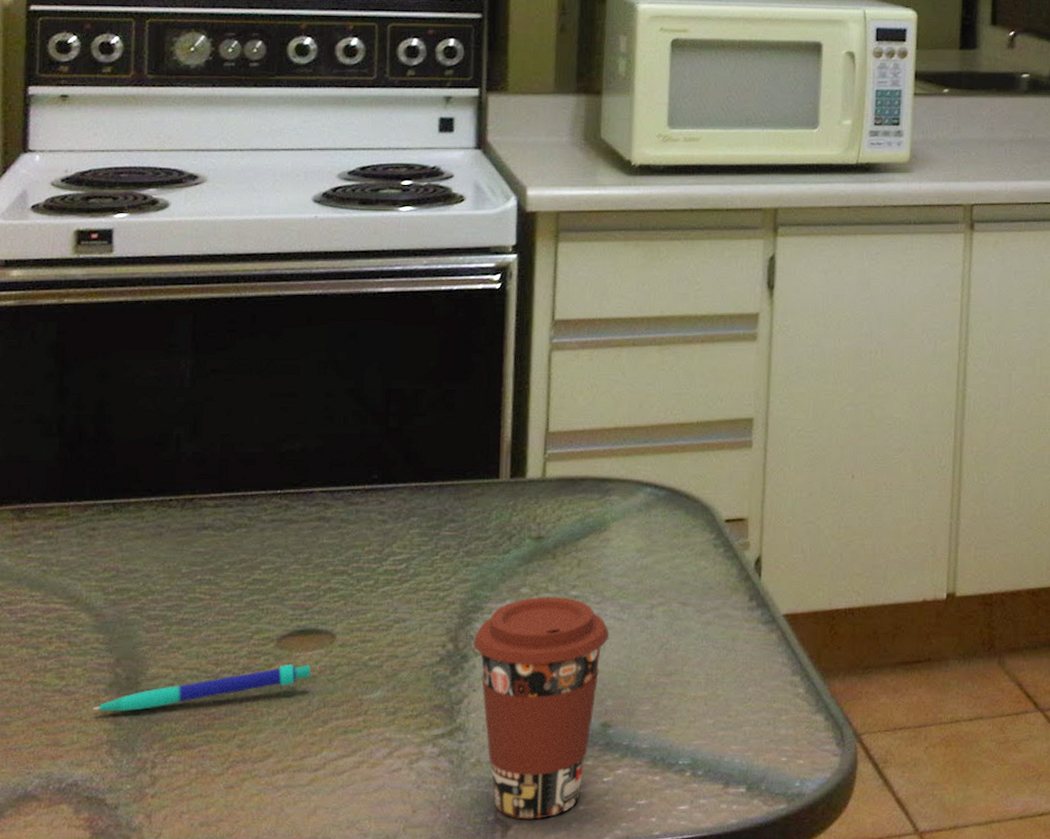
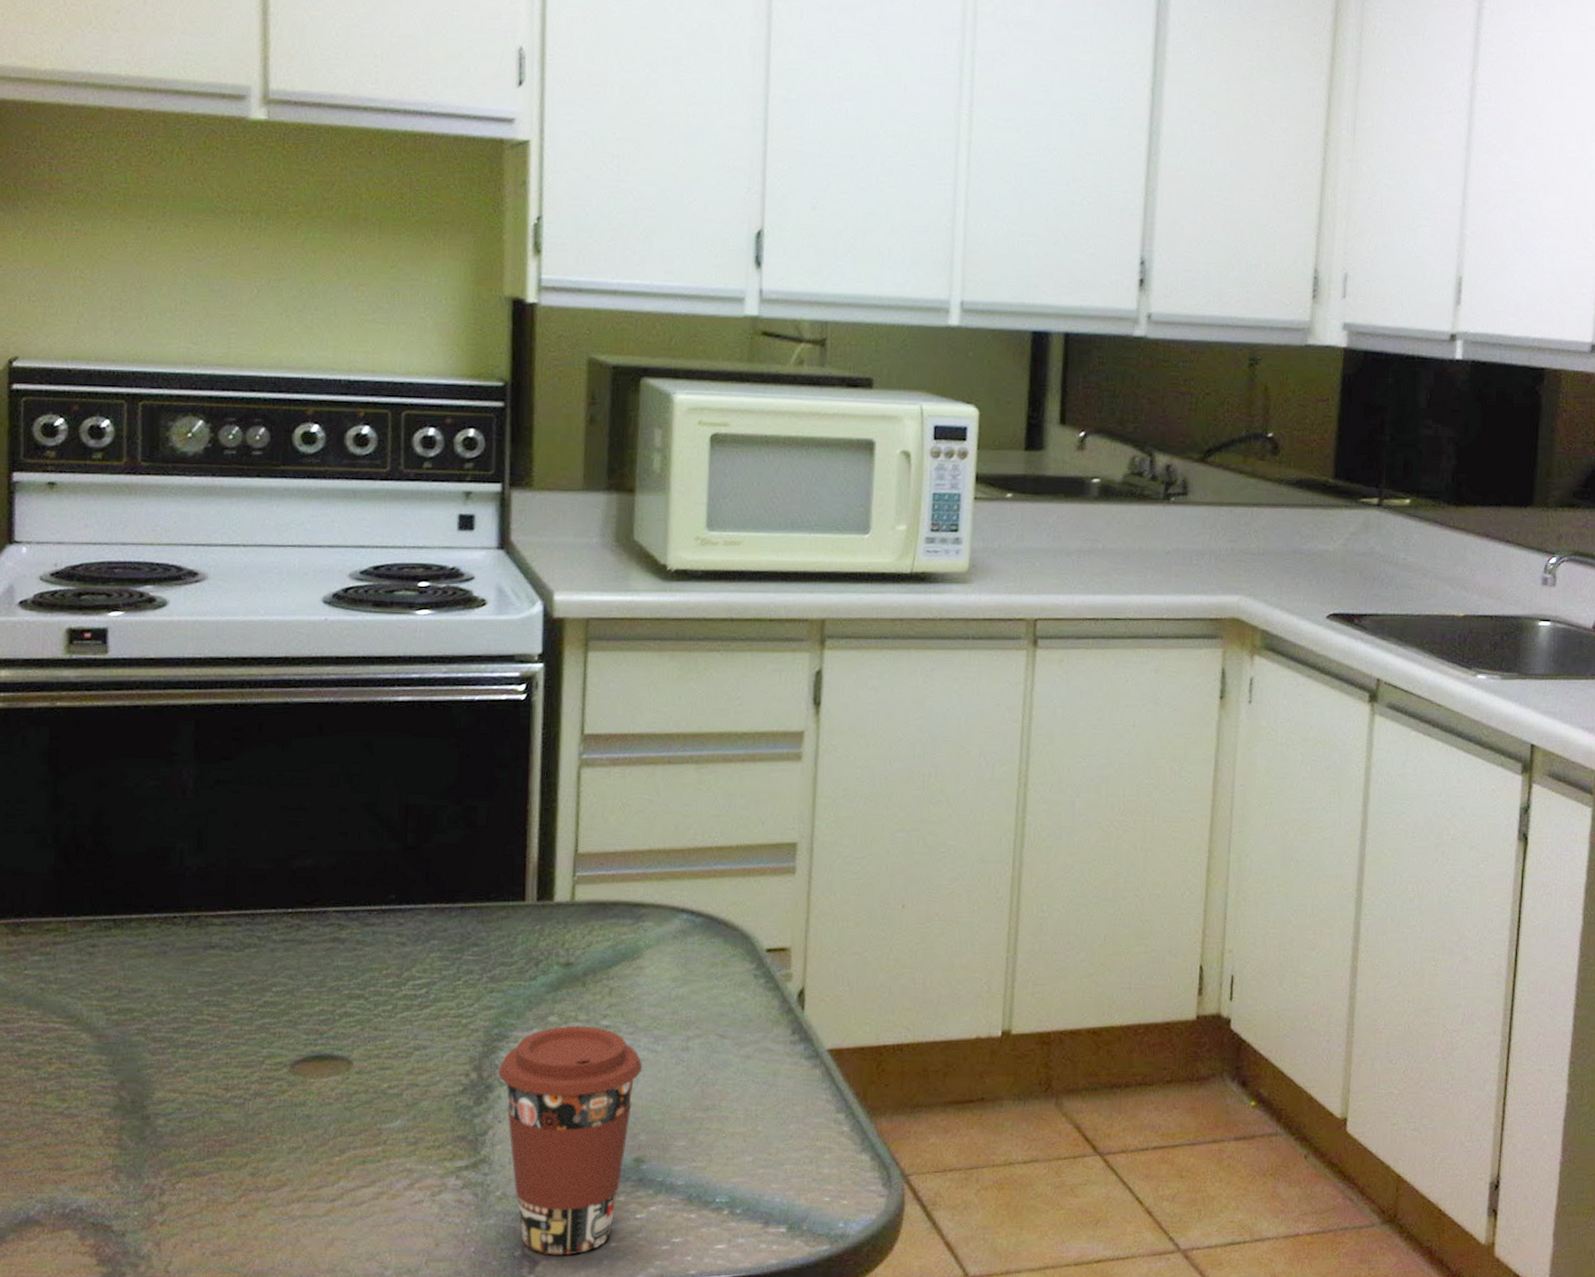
pen: present [93,663,311,712] -> none [97,1090,327,1137]

